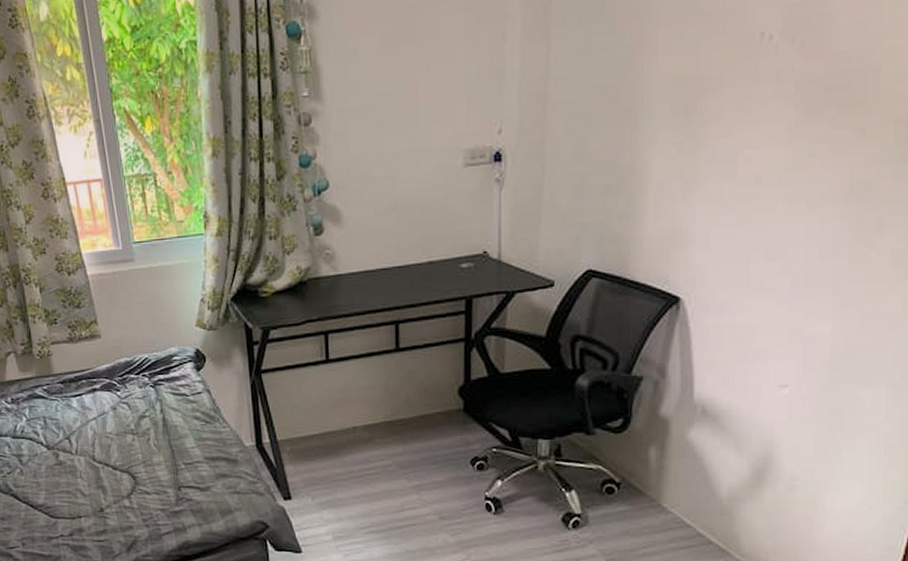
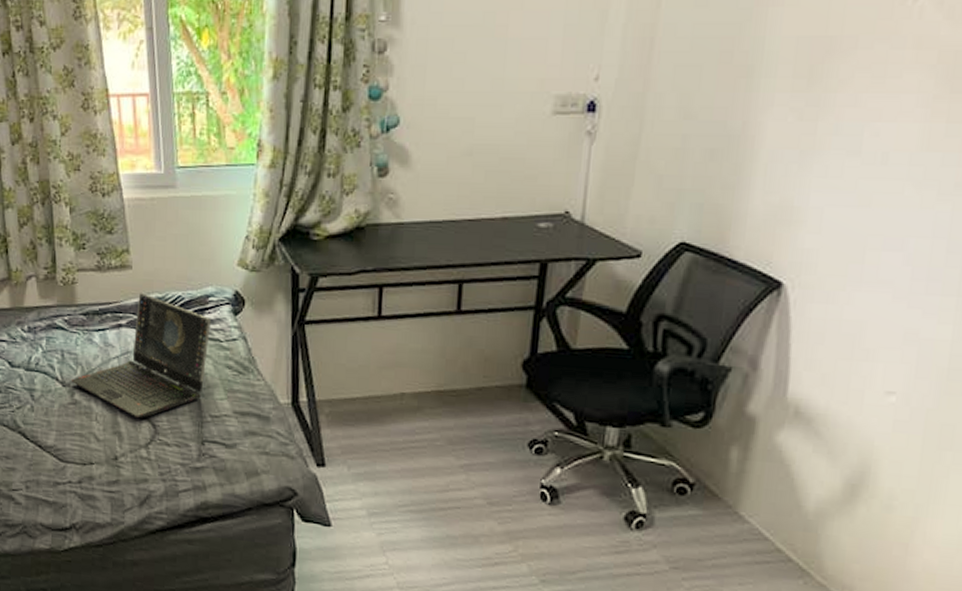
laptop computer: none [55,359,177,472] -> present [72,293,211,419]

